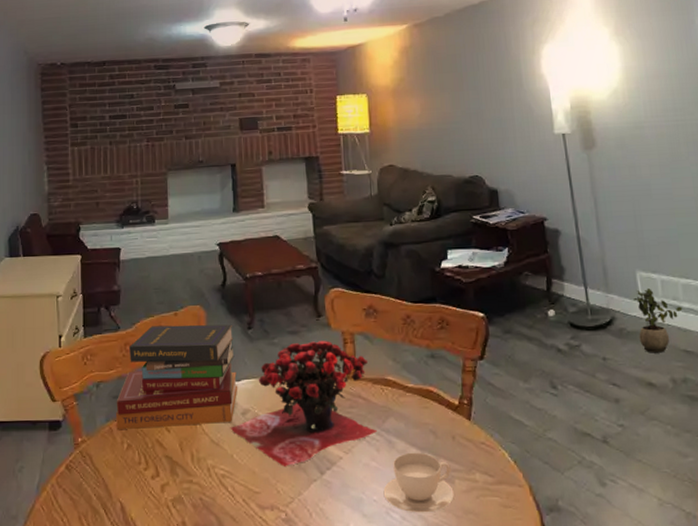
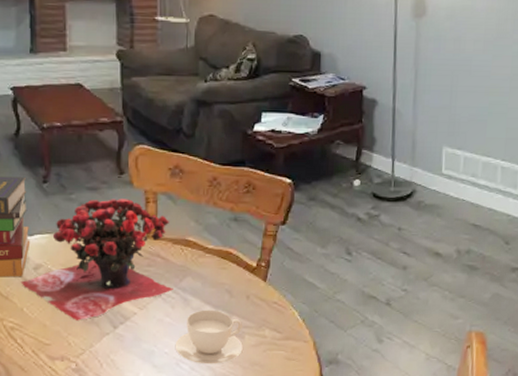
potted plant: present [634,289,683,353] -> none [434,165,479,226]

